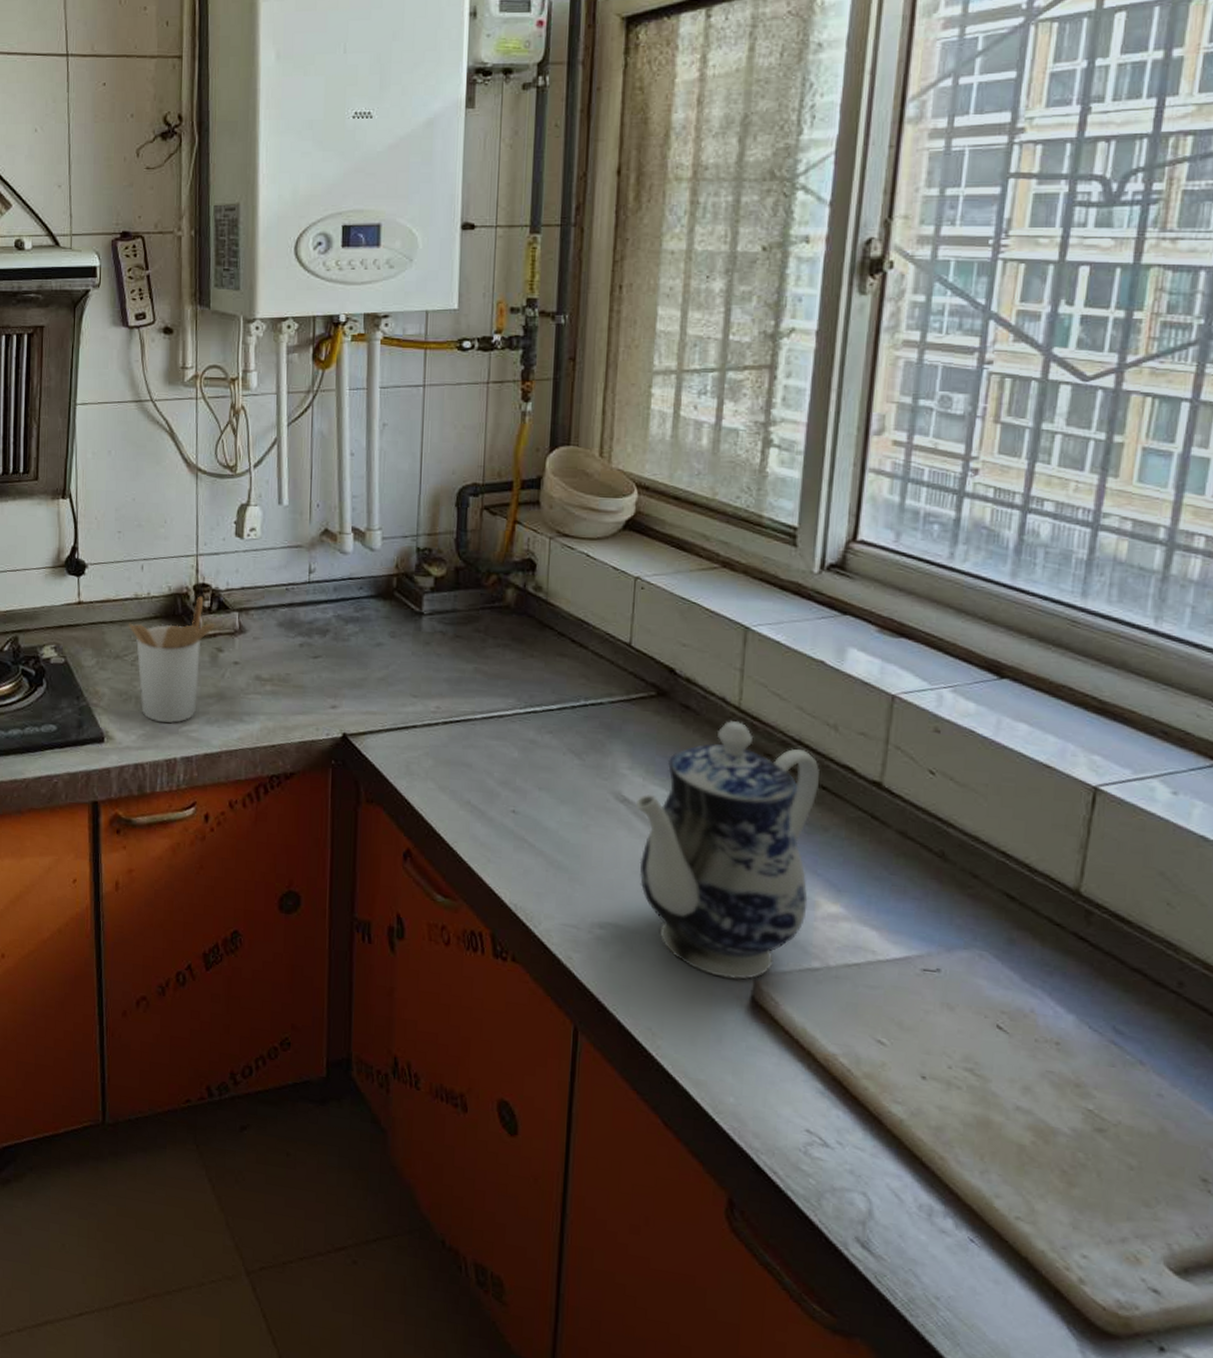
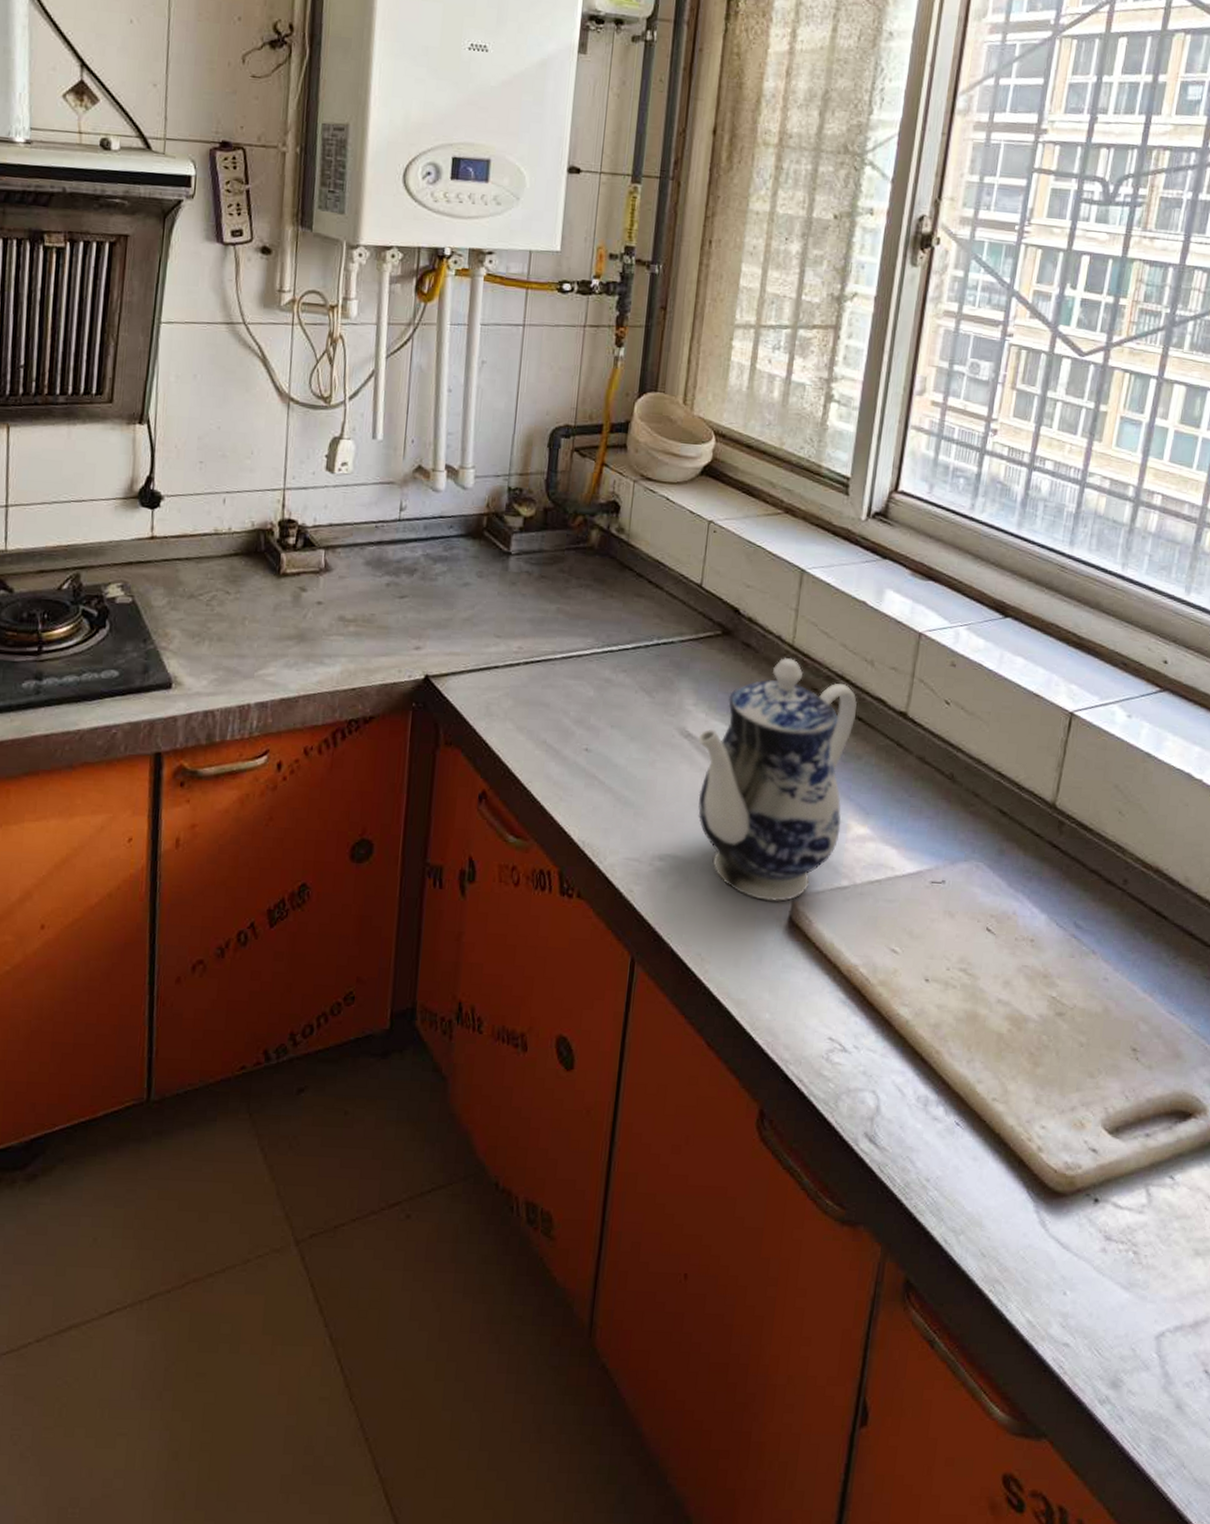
utensil holder: present [128,596,216,724] -> none [205,532,300,668]

